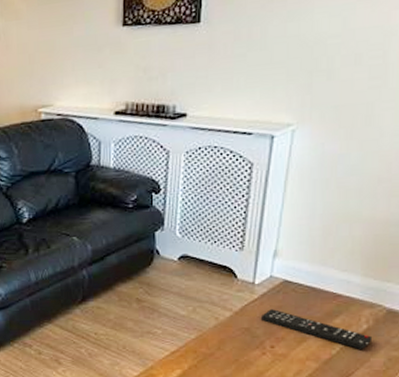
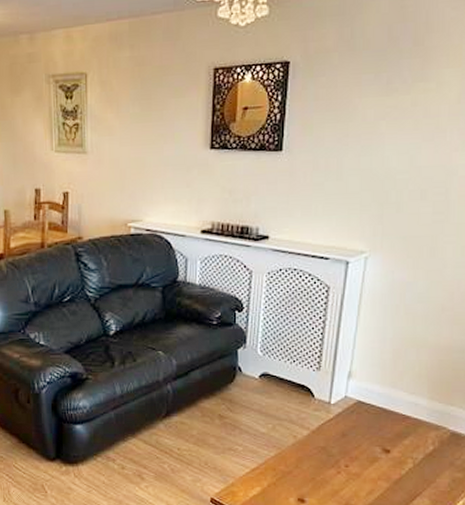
remote control: present [260,309,373,350] -> none [335,429,438,471]

